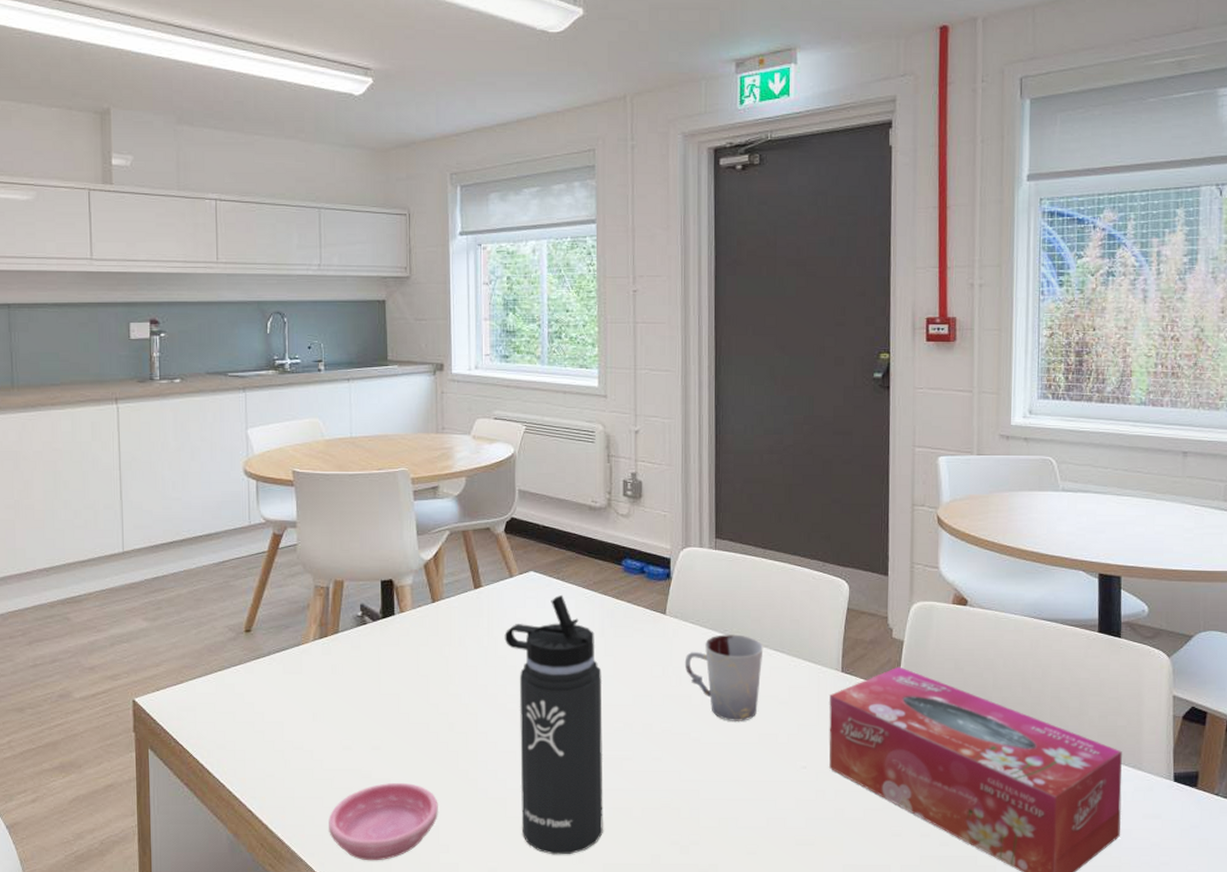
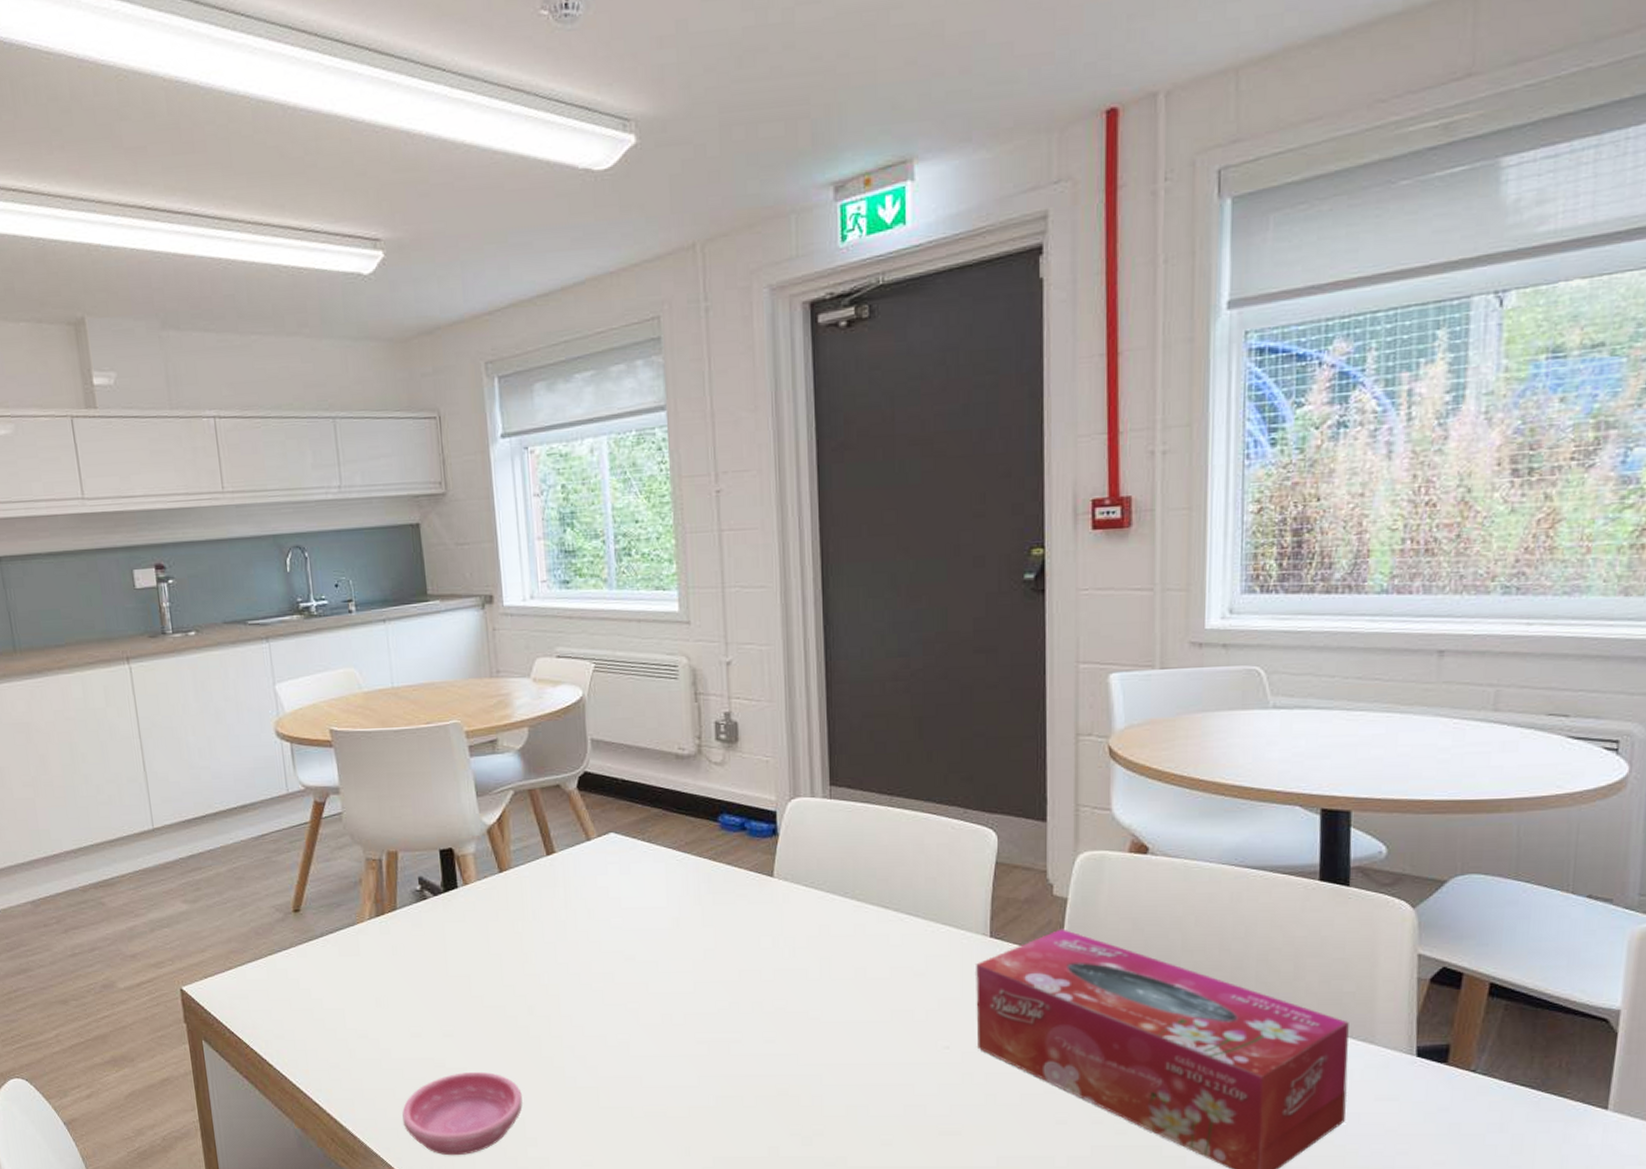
thermos bottle: present [504,595,603,855] -> none [584,859,711,1148]
cup: present [684,634,764,722] -> none [798,897,894,998]

